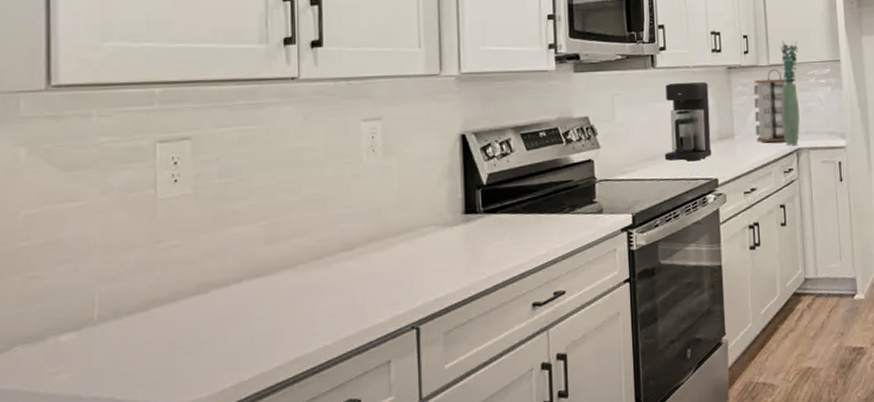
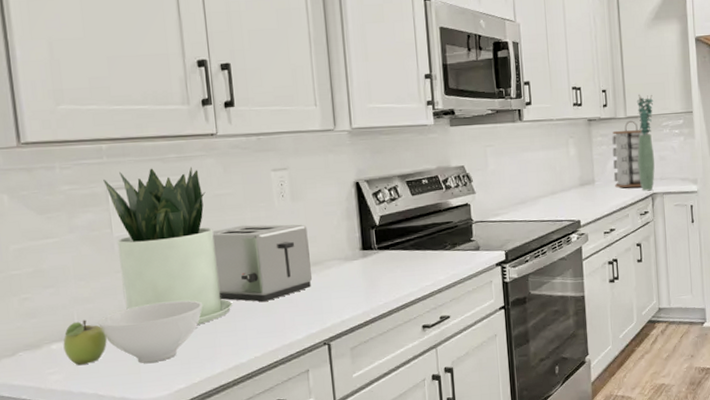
fruit: none [75,303,134,363] -> present [63,320,107,366]
bowl: none [126,276,264,357] -> present [98,300,203,363]
planter: none [152,115,302,307] -> present [103,166,233,325]
toaster: none [283,183,403,278] -> present [212,224,313,303]
coffee maker: present [664,82,712,162] -> none [532,133,575,205]

